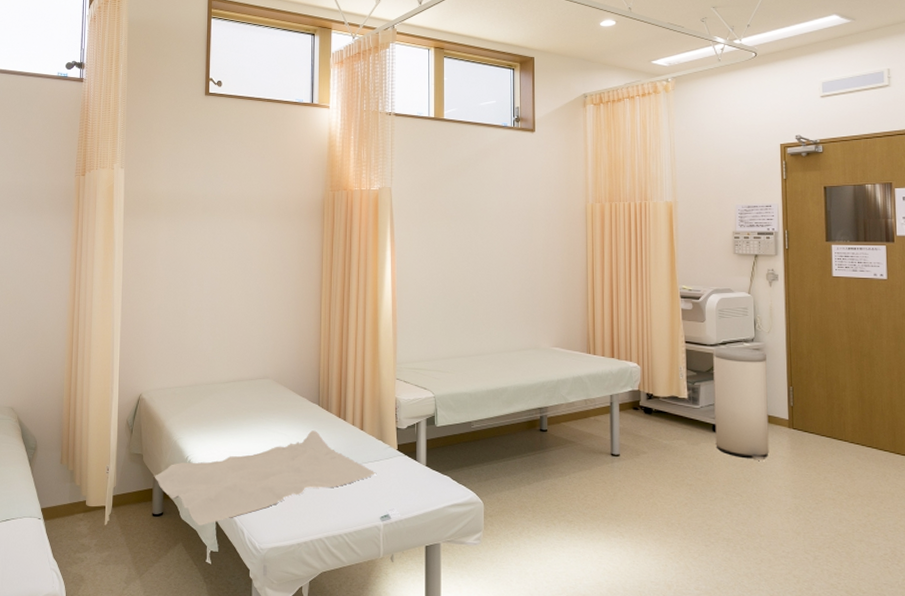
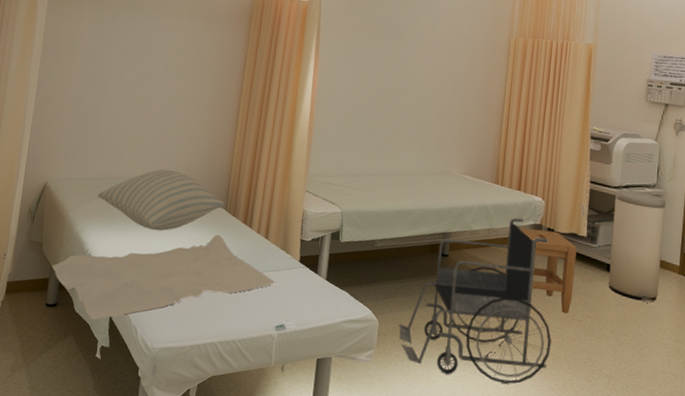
pillow: none [192,370,316,432] -> present [98,169,224,231]
wheelchair: none [504,385,663,556] -> present [398,217,551,384]
stool: none [615,395,680,479] -> present [518,227,577,314]

